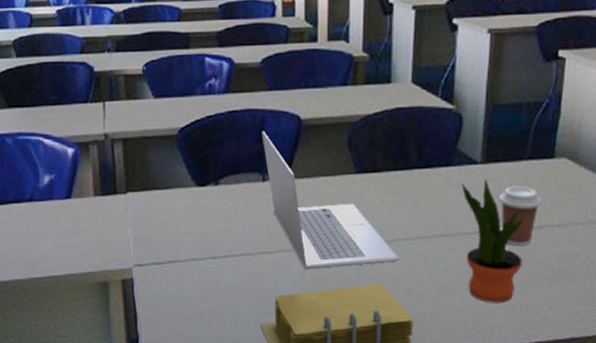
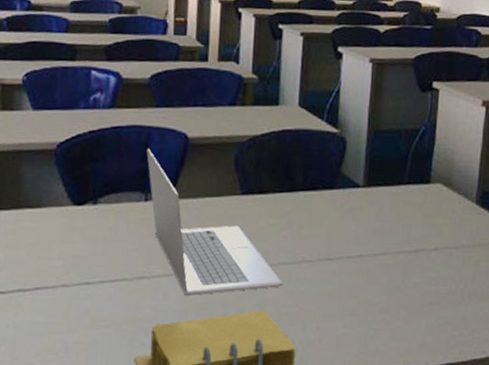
potted plant: present [461,179,523,304] -> none [344,202,402,329]
coffee cup: present [498,186,542,246] -> none [379,210,419,270]

